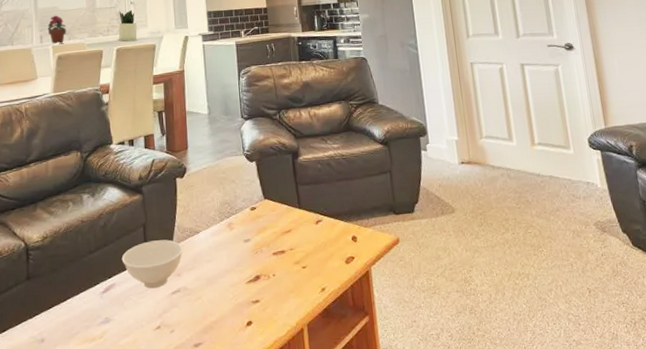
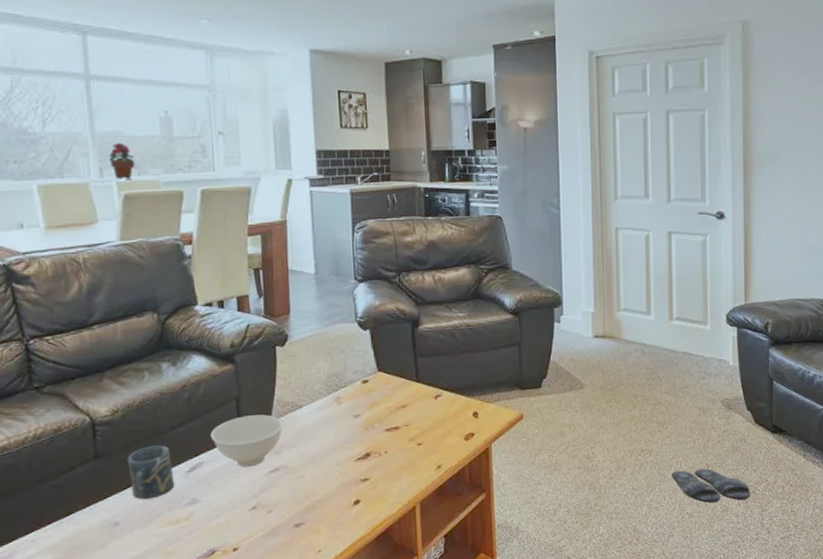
cup: none [53,268,92,318] -> present [127,445,175,500]
planter: present [117,10,139,42] -> none [201,141,230,182]
slippers: none [552,293,639,329] -> present [671,468,750,502]

